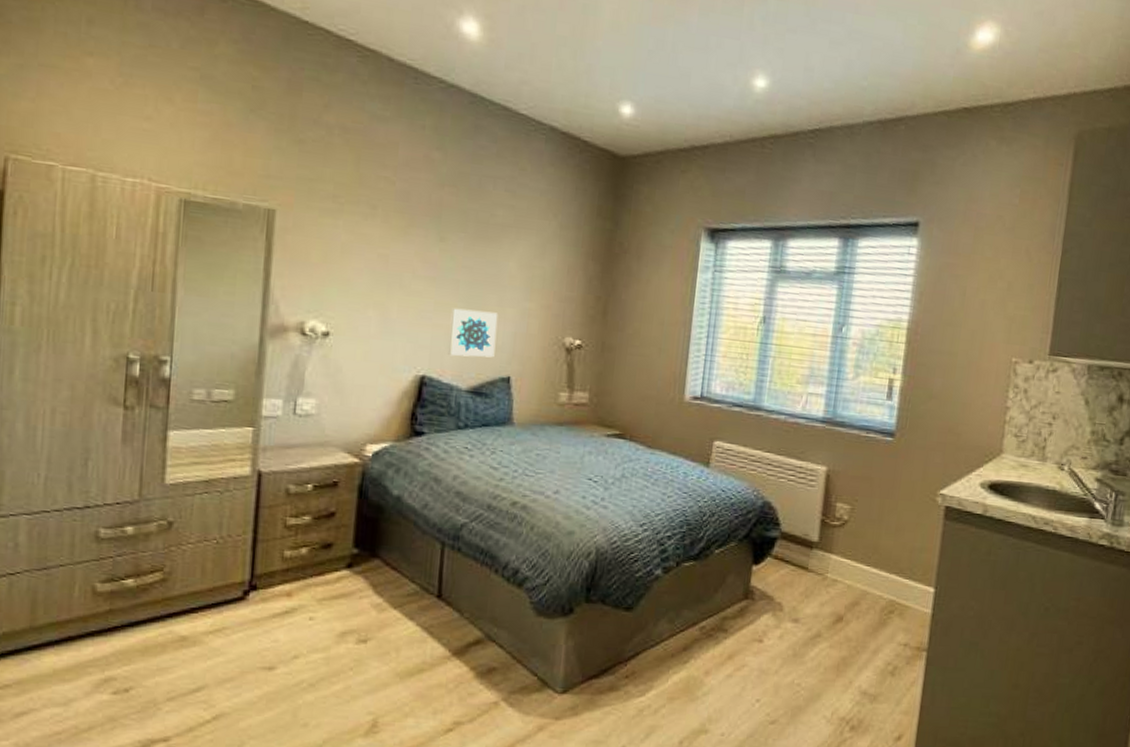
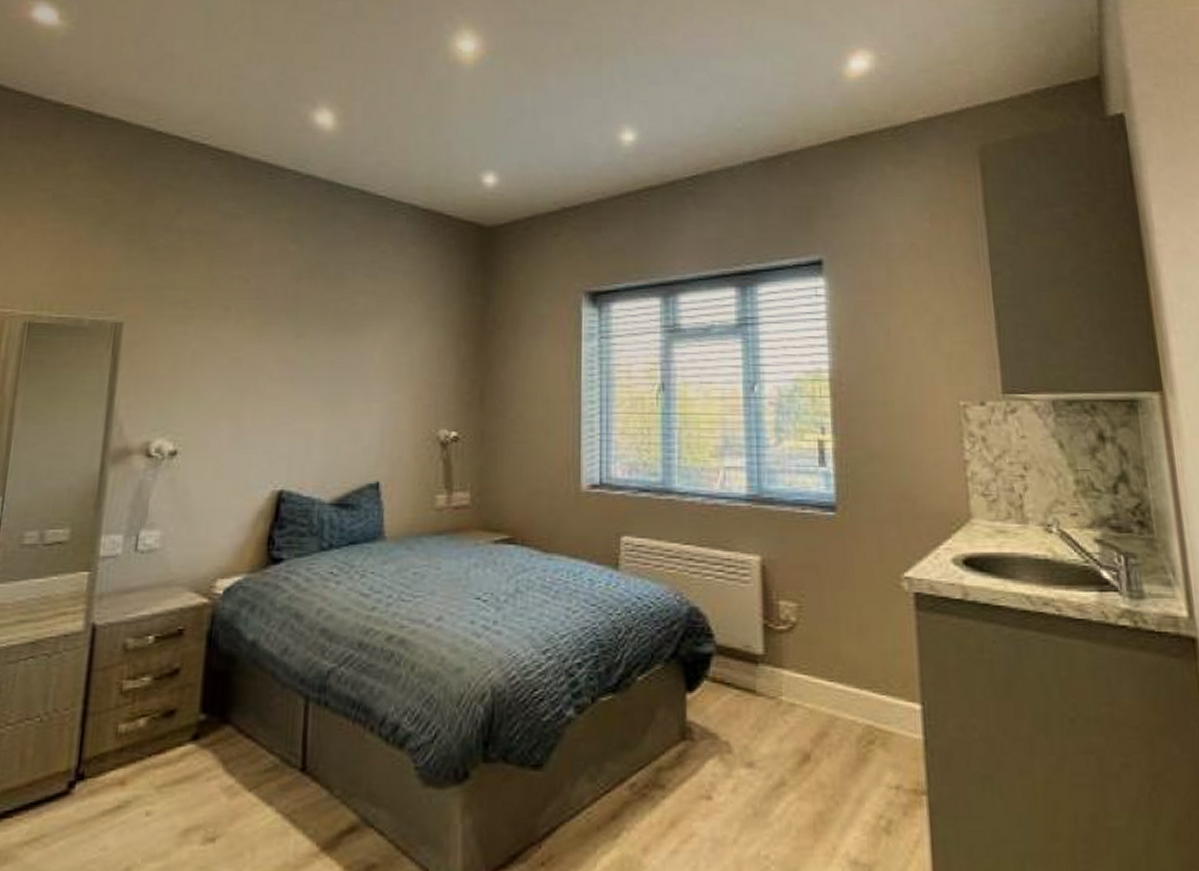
wall art: present [447,308,499,358] -> none [307,409,363,465]

